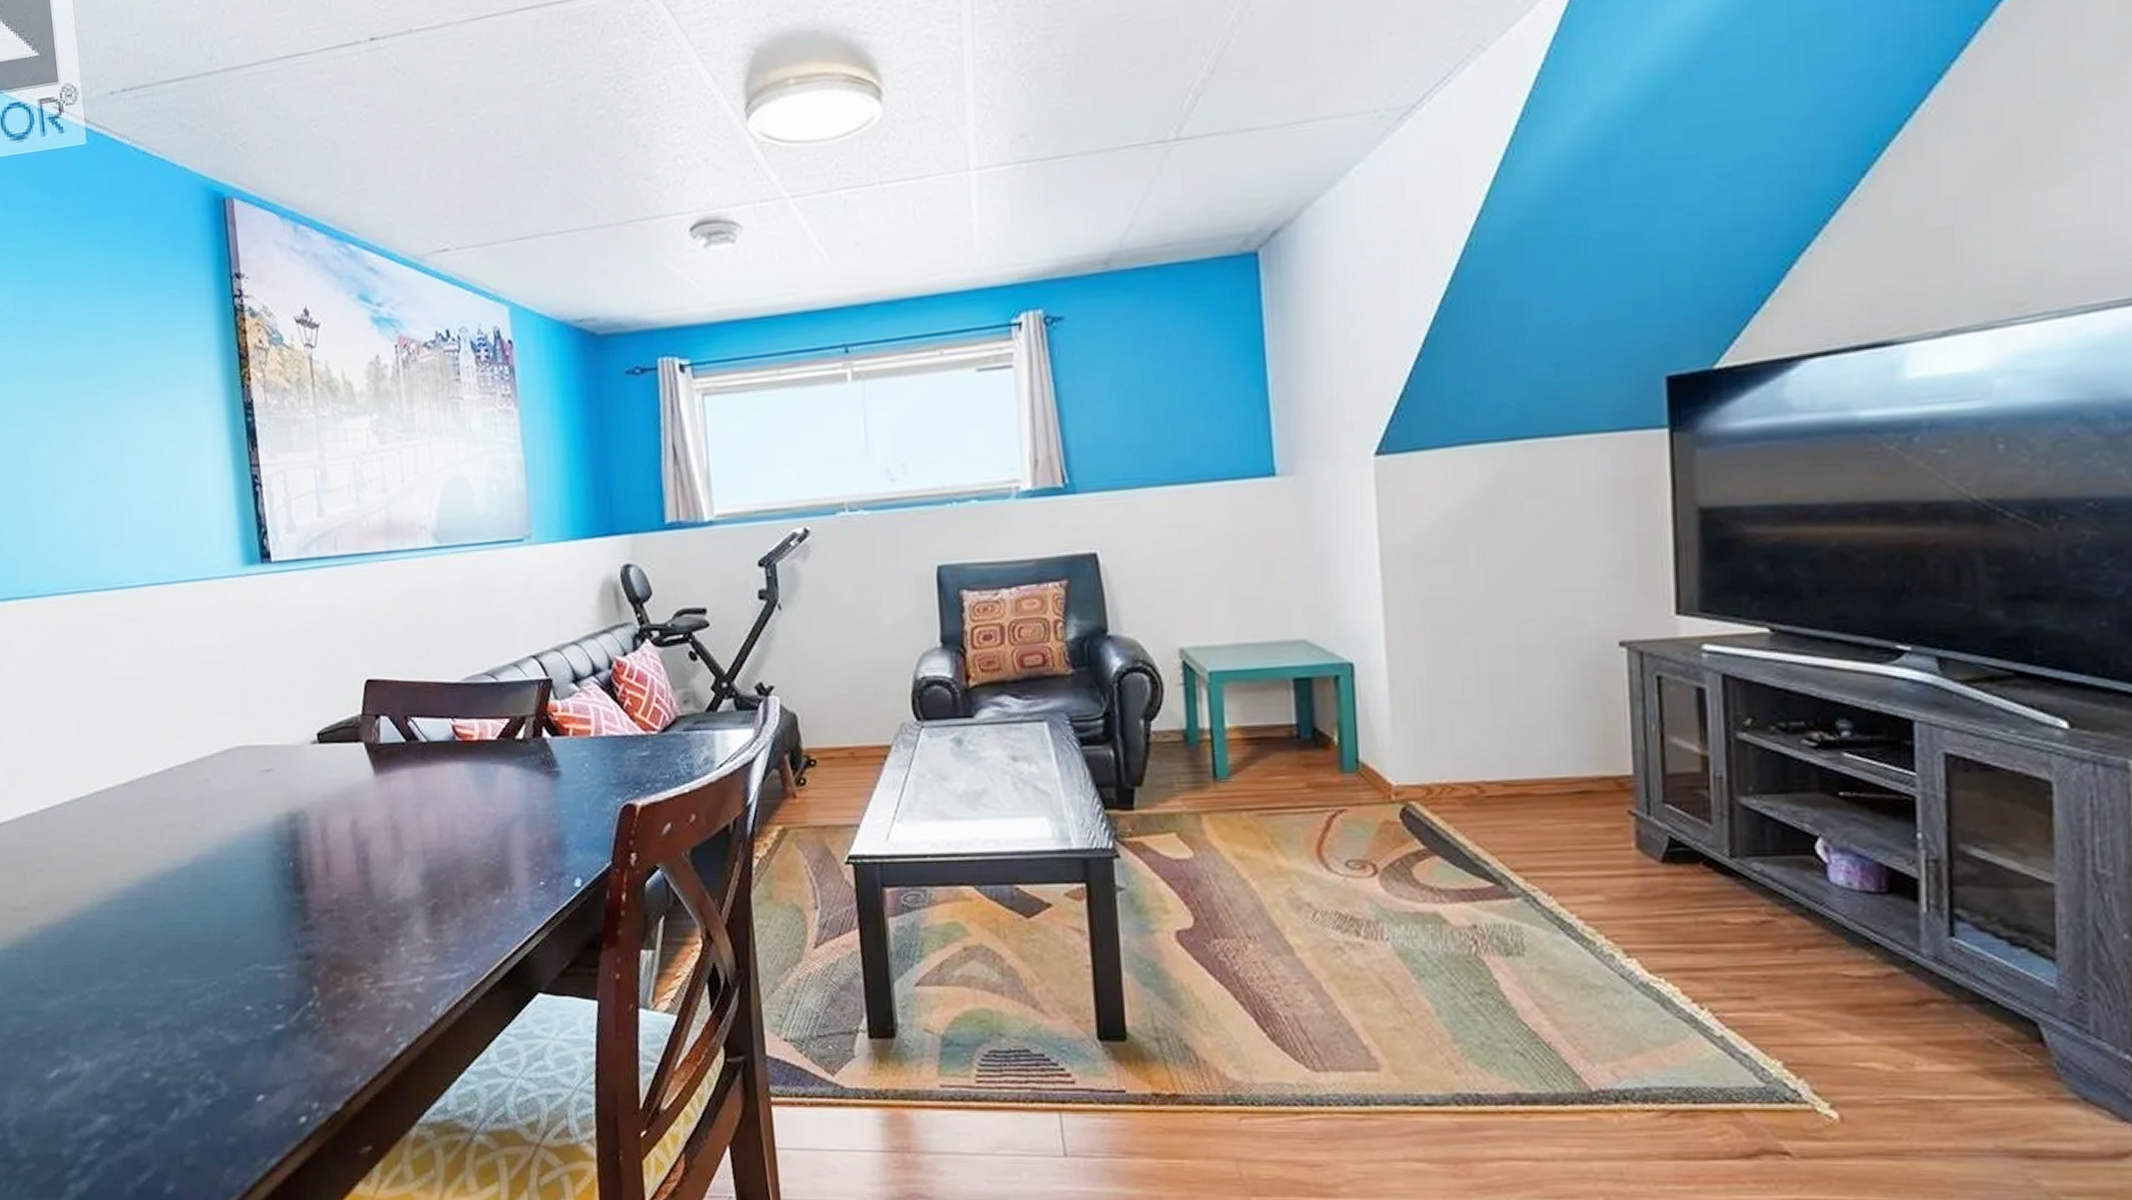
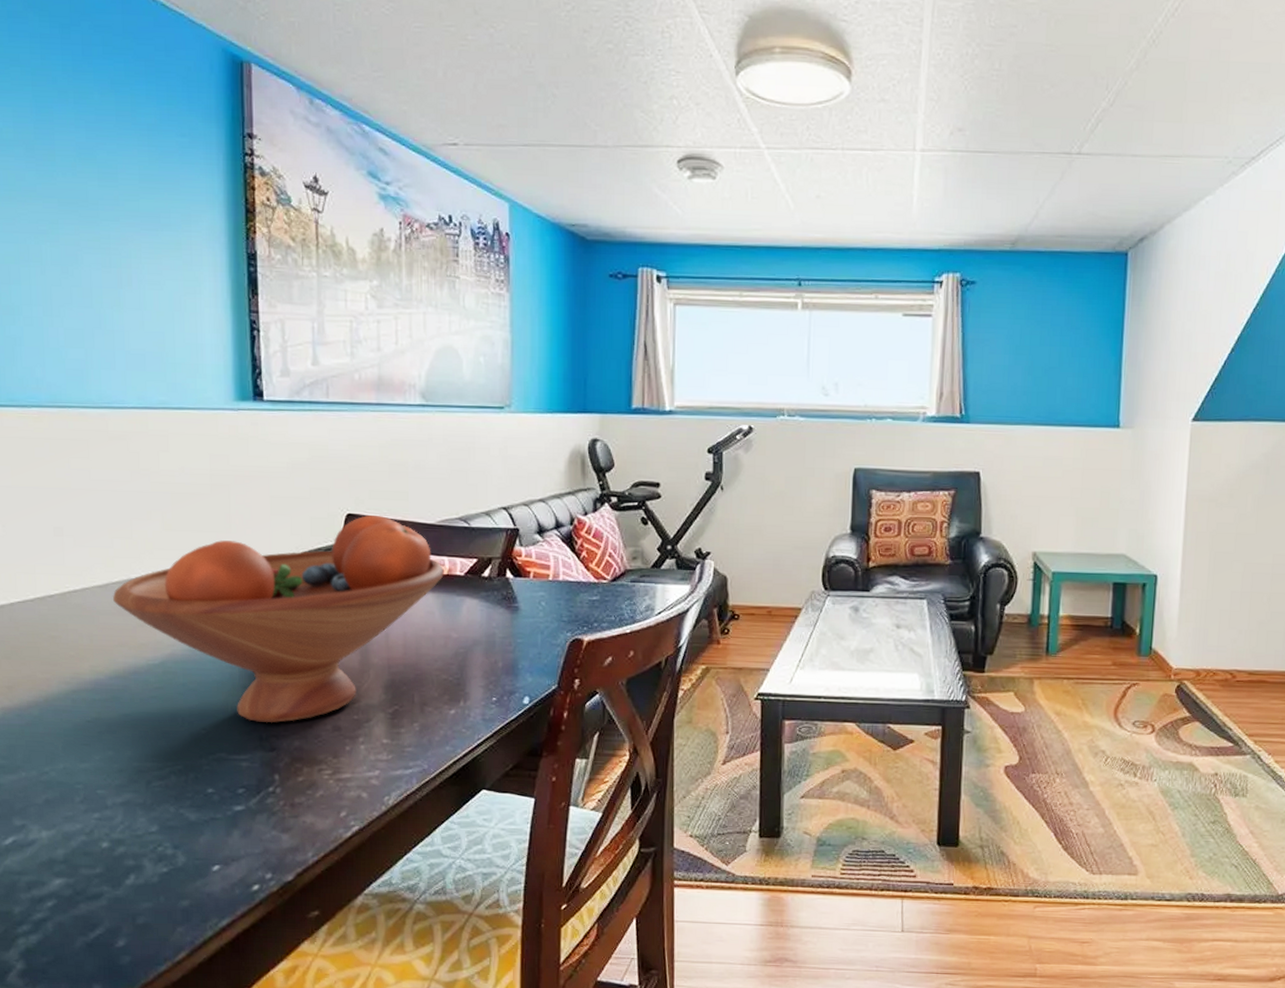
fruit bowl: none [136,679,476,927] -> present [112,515,445,724]

